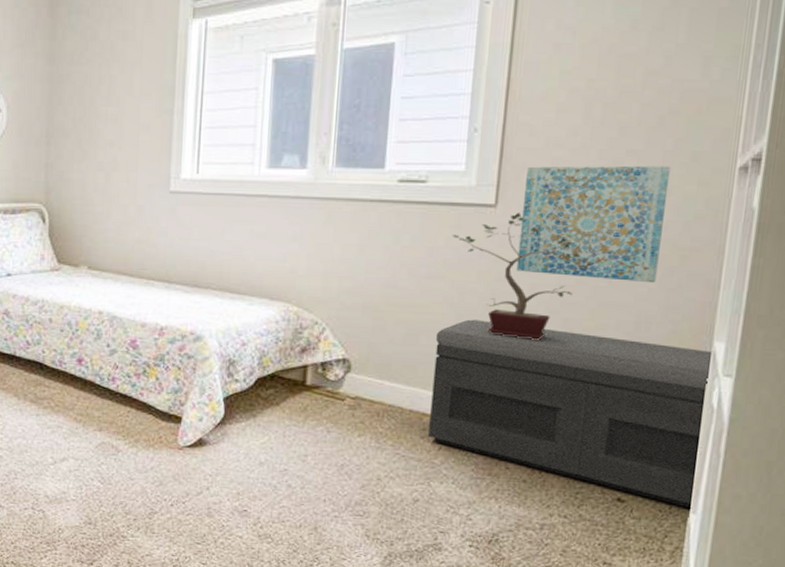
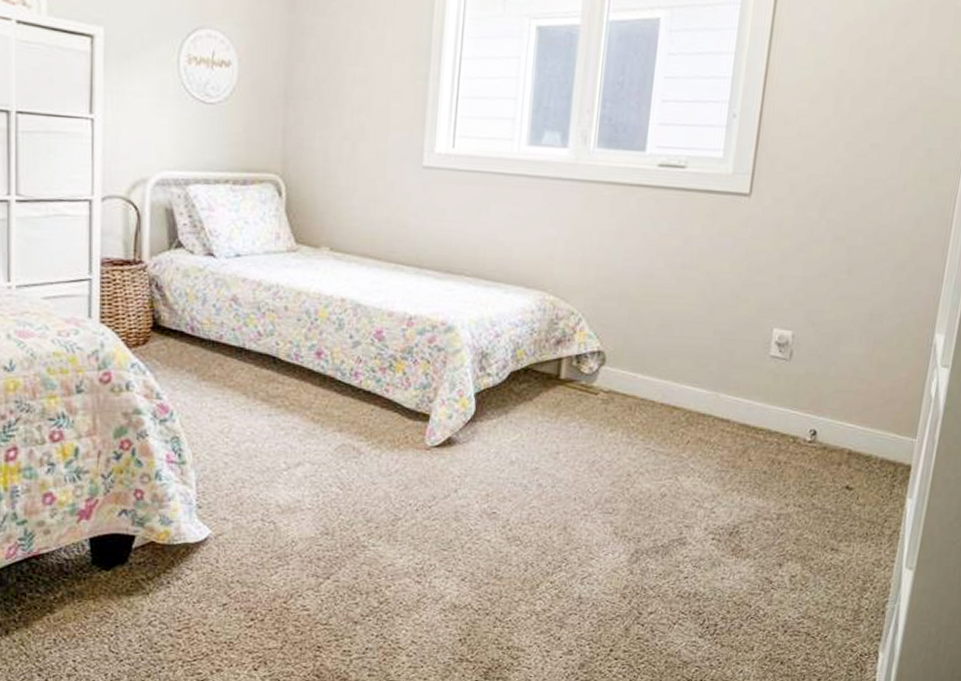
storage bench: present [428,319,711,509] -> none [678,310,933,494]
potted plant: present [451,213,581,340] -> none [707,203,825,332]
wall art: present [516,165,671,284] -> none [766,156,908,277]

